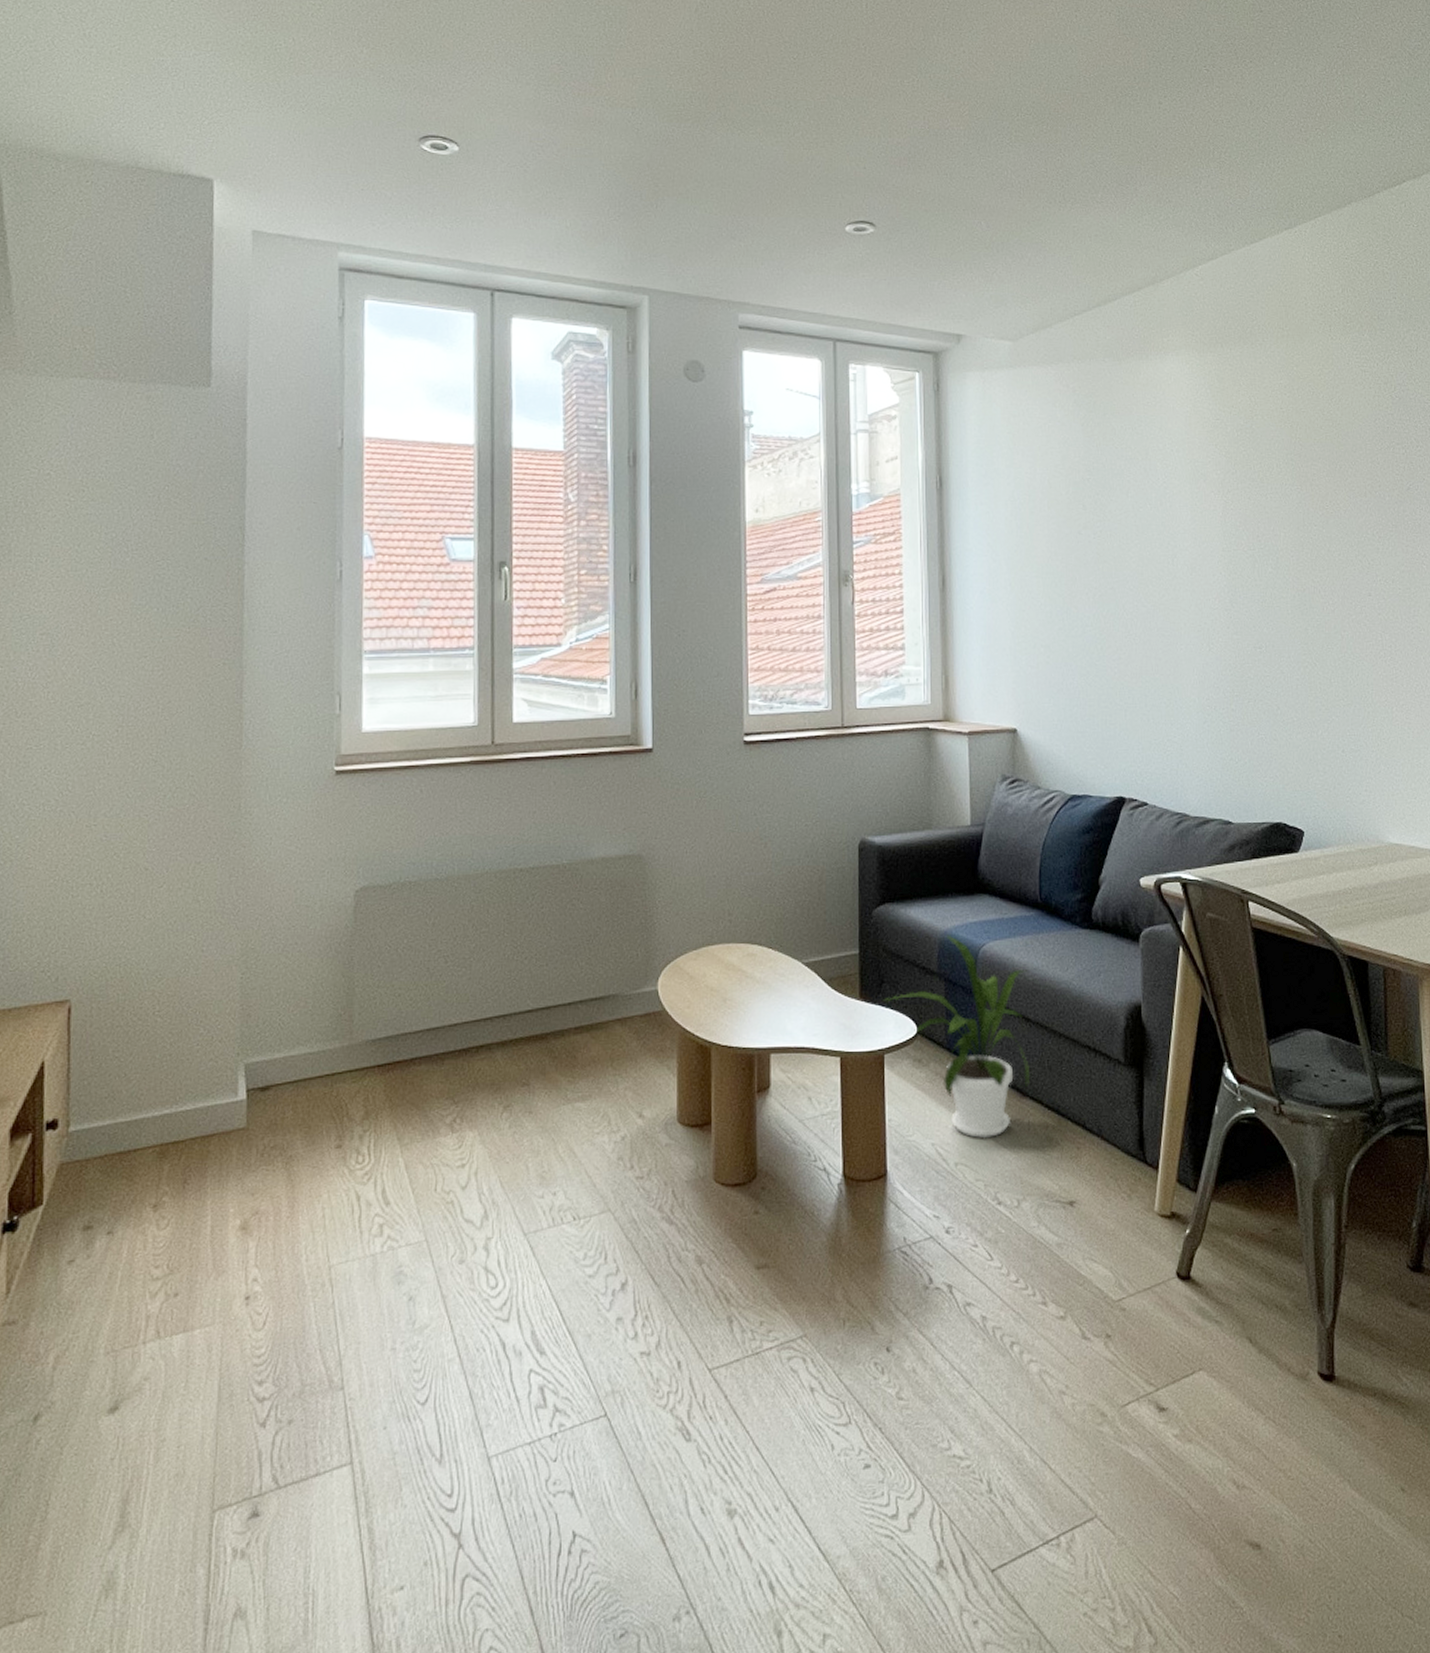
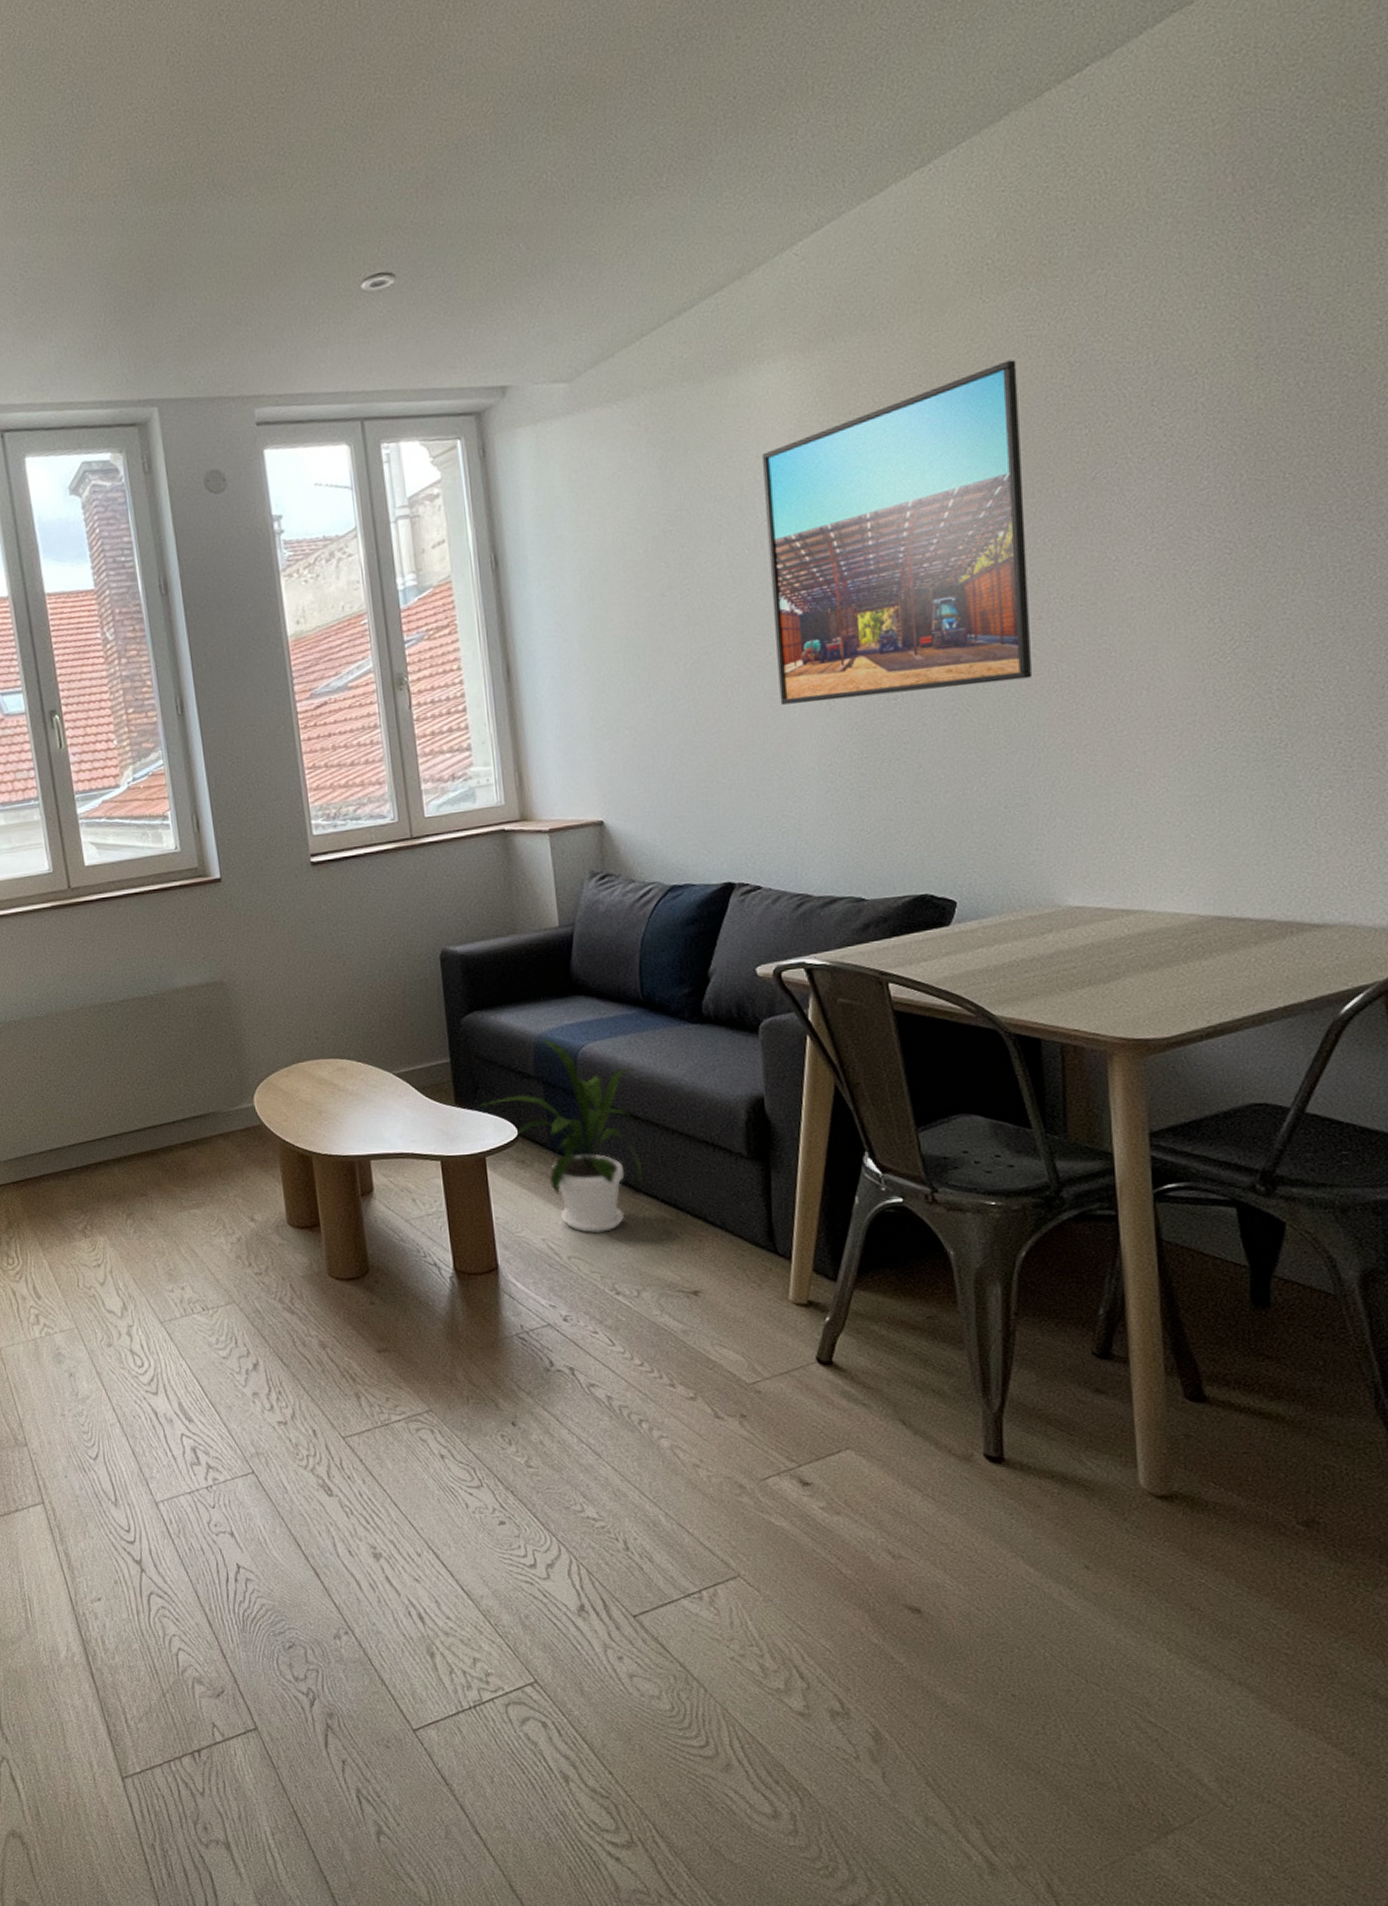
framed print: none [1163,387,1364,644] -> present [761,359,1033,705]

